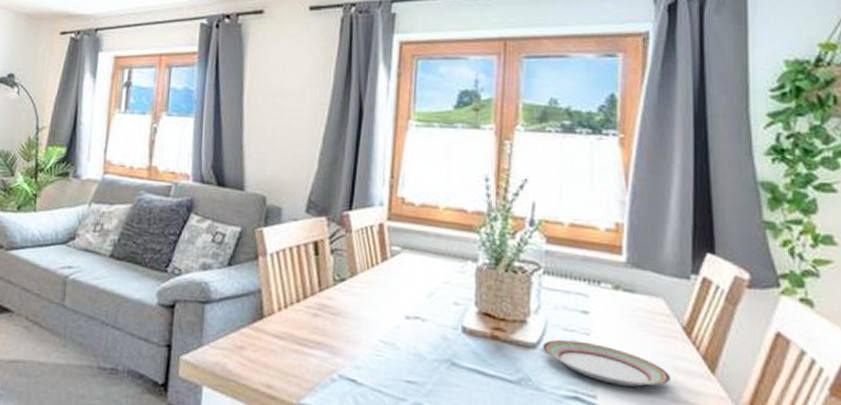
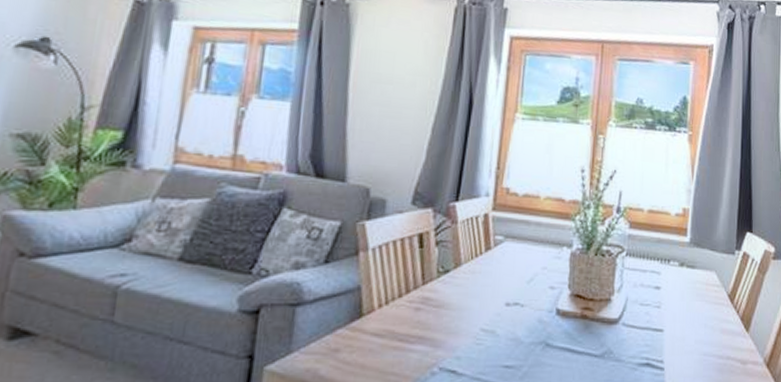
plate: present [543,339,672,387] -> none [623,313,719,349]

